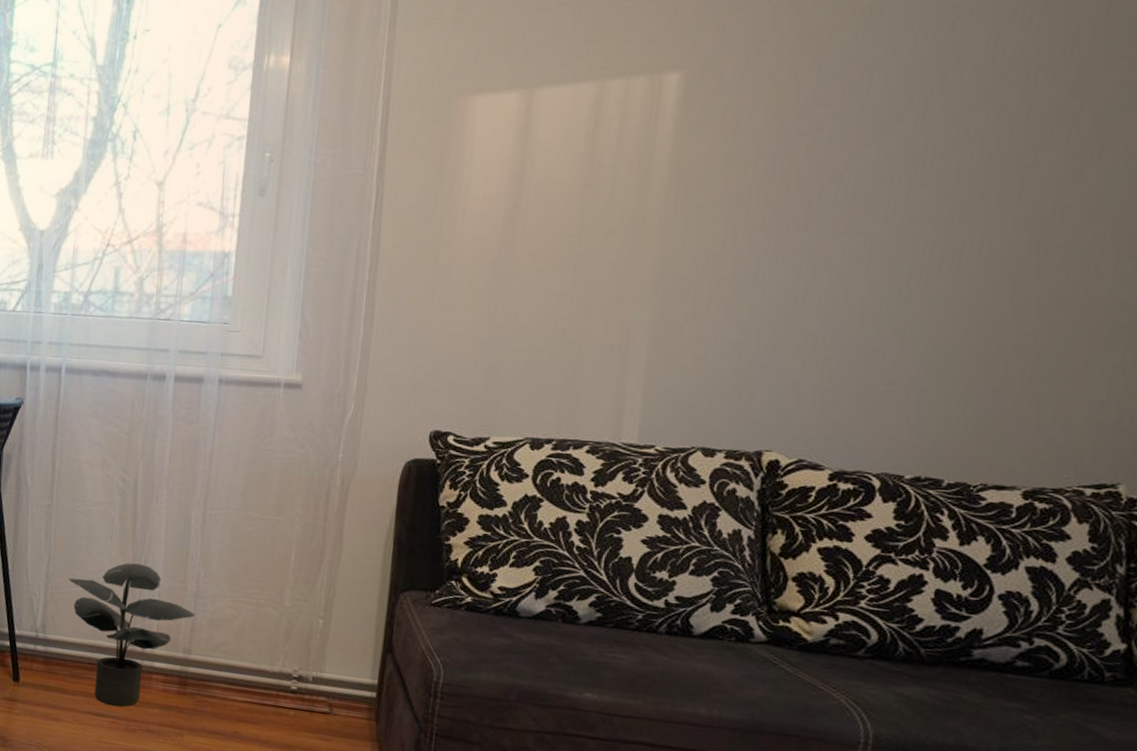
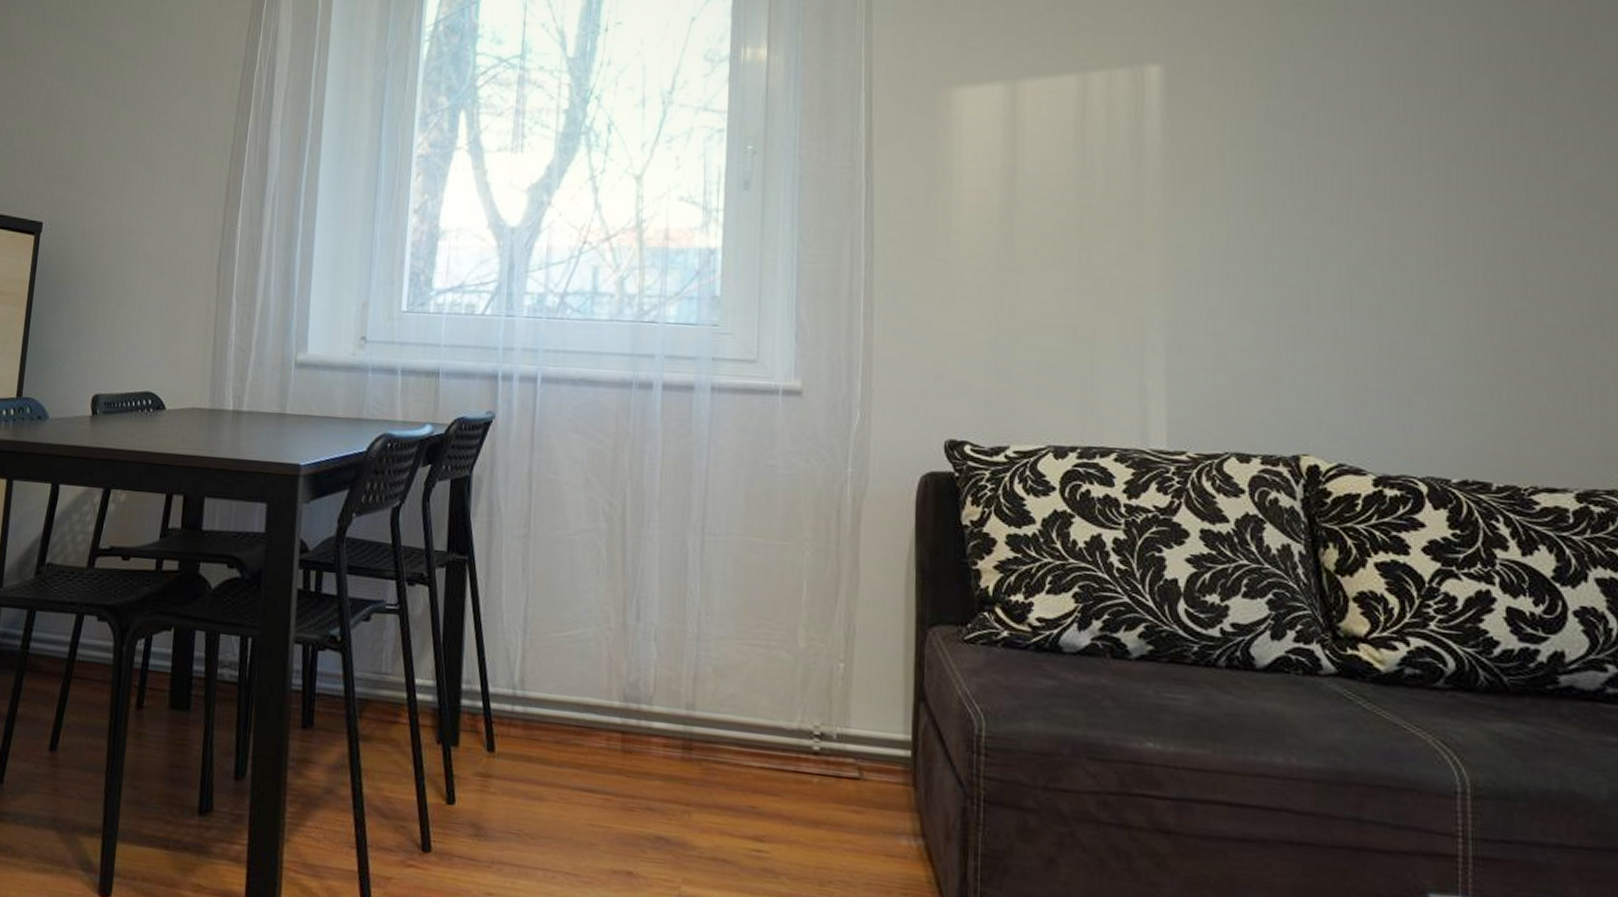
potted plant: present [68,562,195,707] -> none [550,601,698,780]

